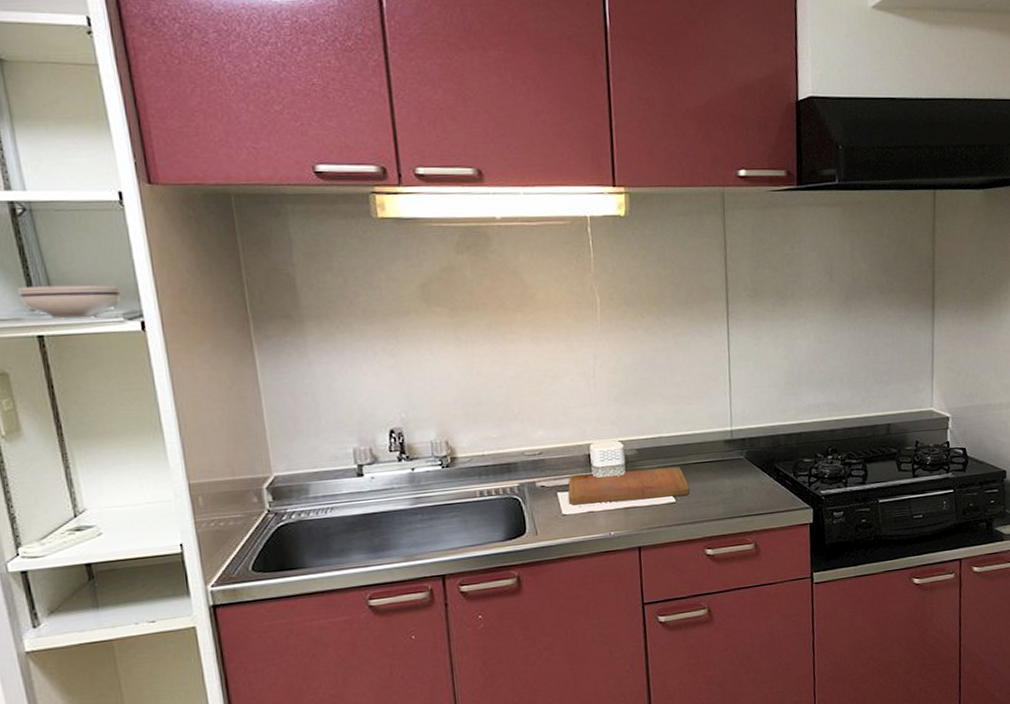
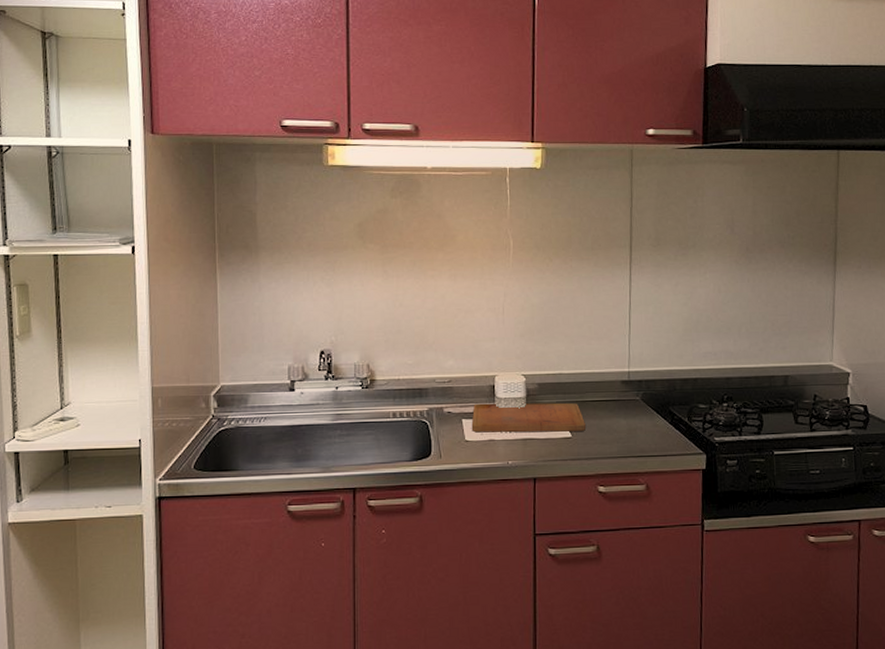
bowl: present [16,285,121,318] -> none [43,214,120,241]

